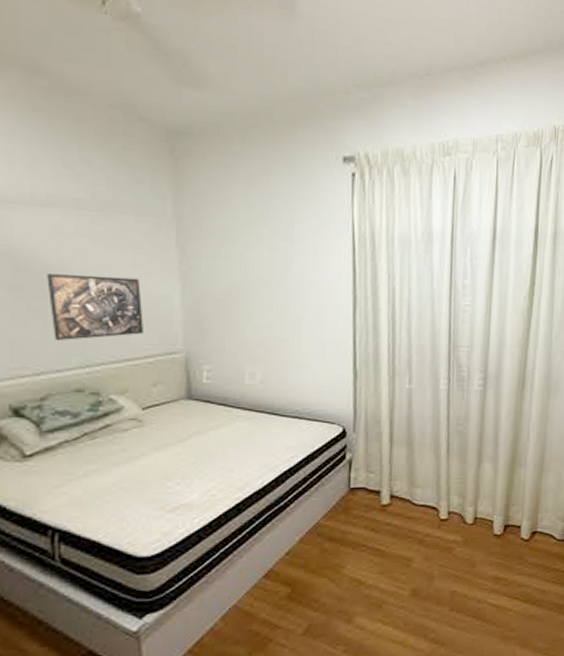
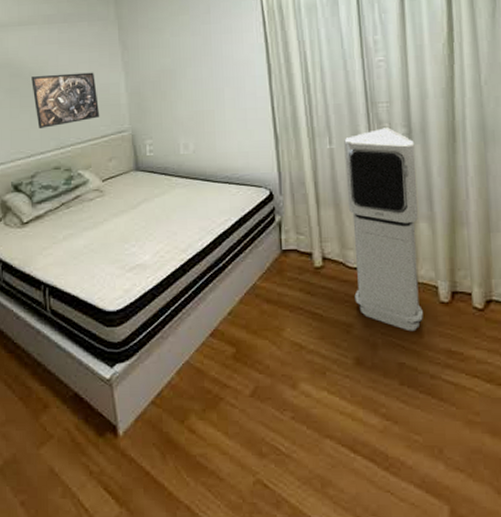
air purifier: none [417,371,489,562] -> present [344,127,423,332]

